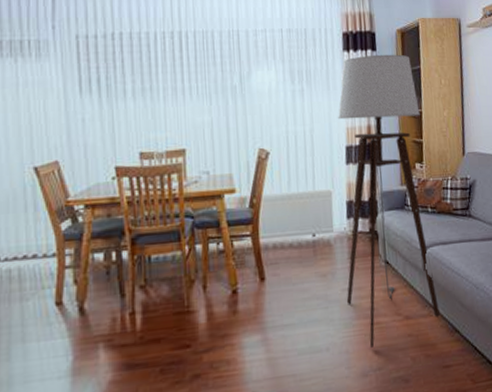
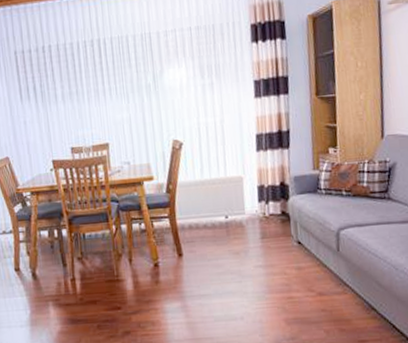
floor lamp: present [337,54,440,348] -> none [247,40,355,319]

